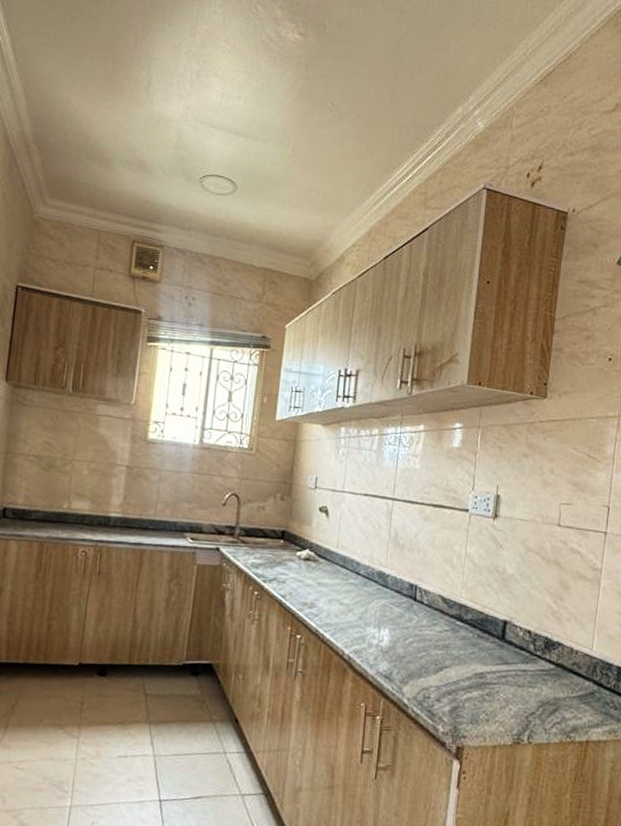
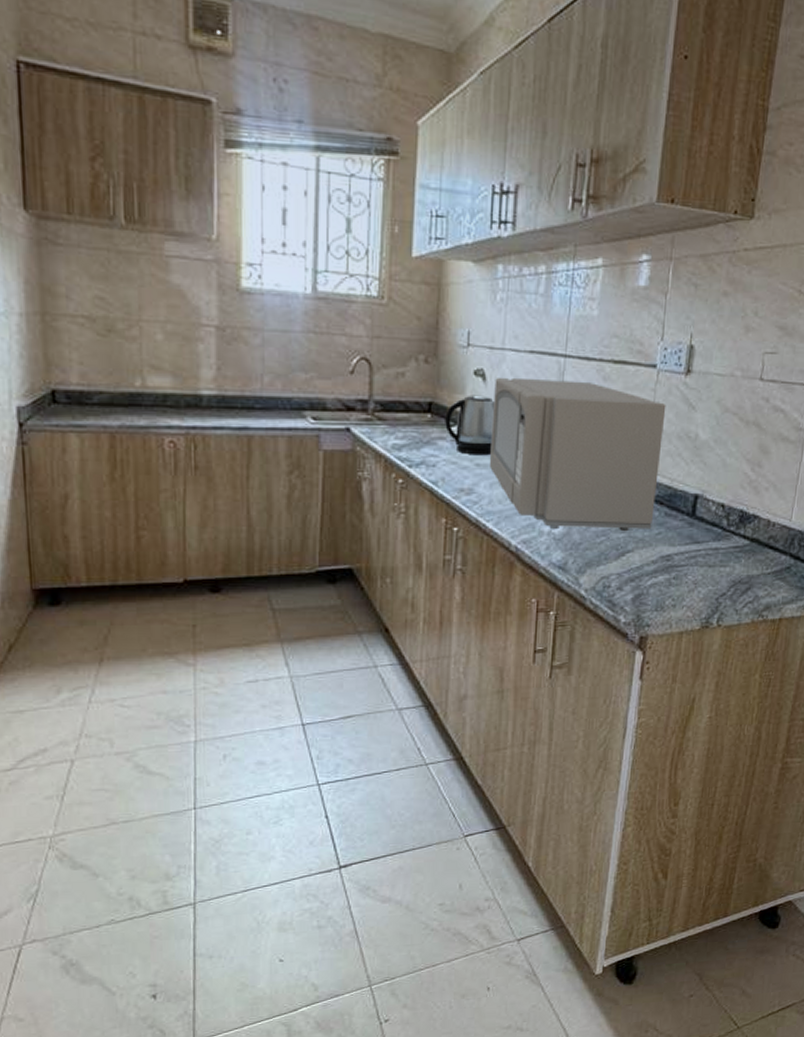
kettle: none [294,526,336,576] -> present [445,395,496,456]
microwave: none [329,514,477,649] -> present [490,377,666,532]

